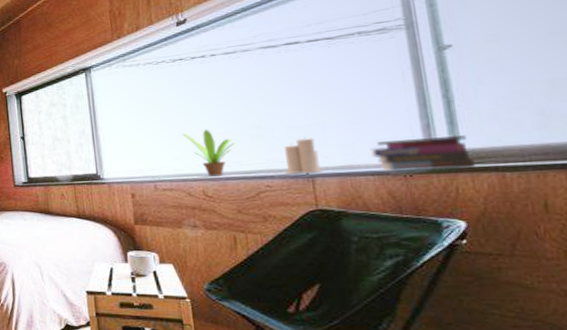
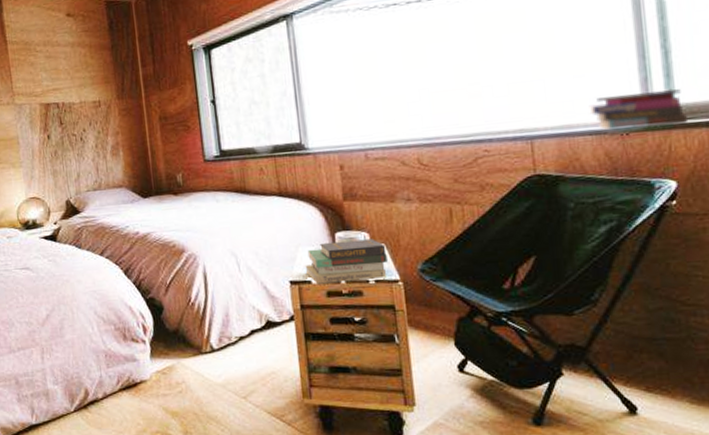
books: none [100,259,176,296] -> present [304,239,388,284]
potted plant: present [182,130,235,177] -> none [396,87,452,142]
candle: present [284,137,323,174] -> none [503,94,542,137]

